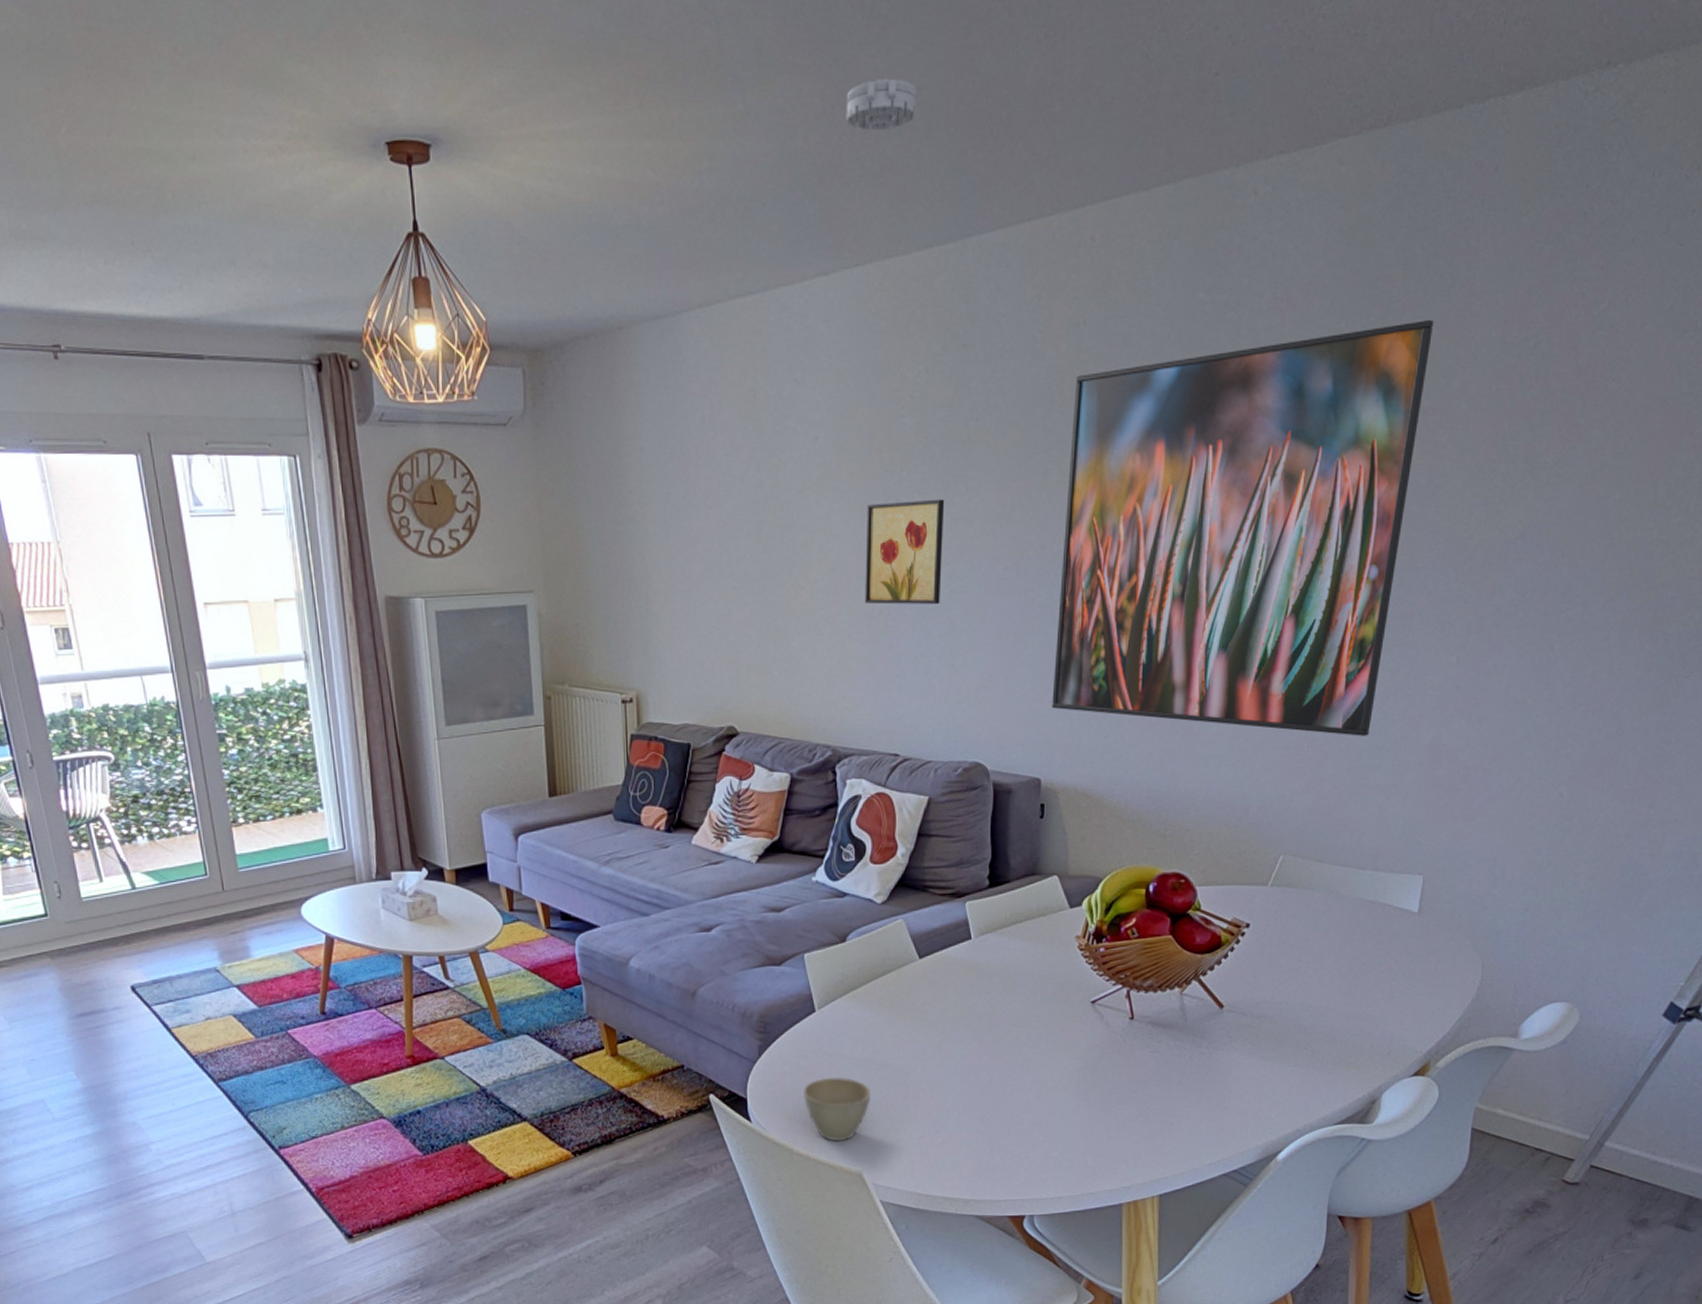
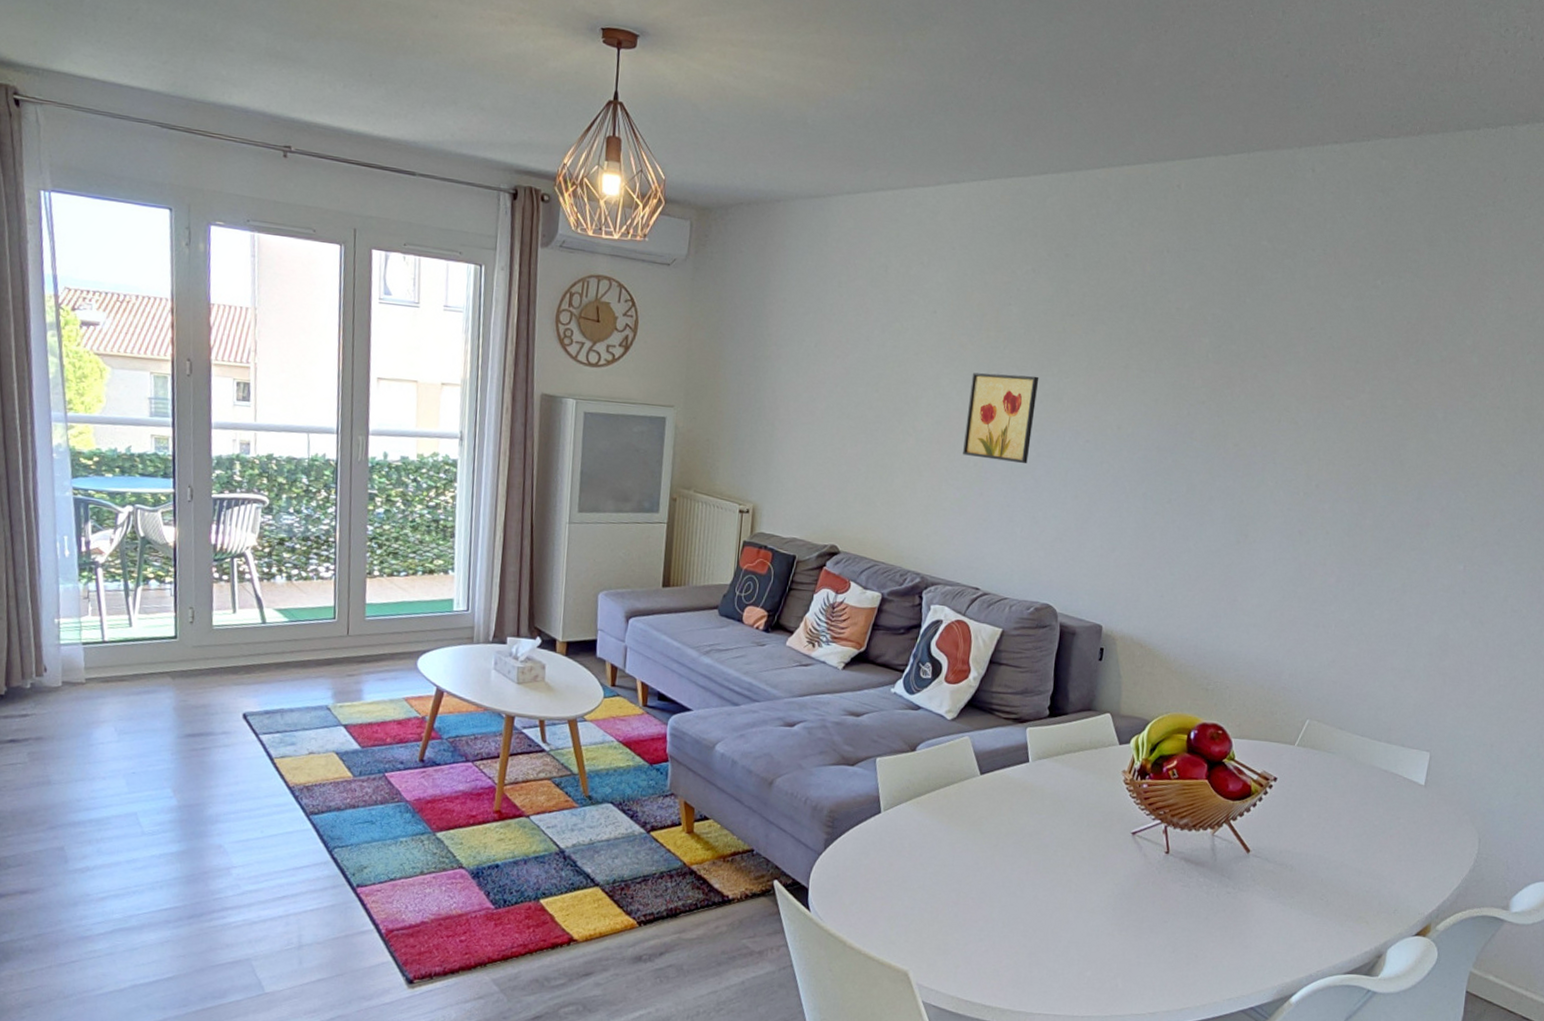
cup: present [802,1077,871,1142] -> none [861,876,924,940]
smoke detector: present [846,78,916,131] -> none [985,39,1045,79]
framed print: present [1052,319,1435,736] -> none [1117,287,1453,624]

